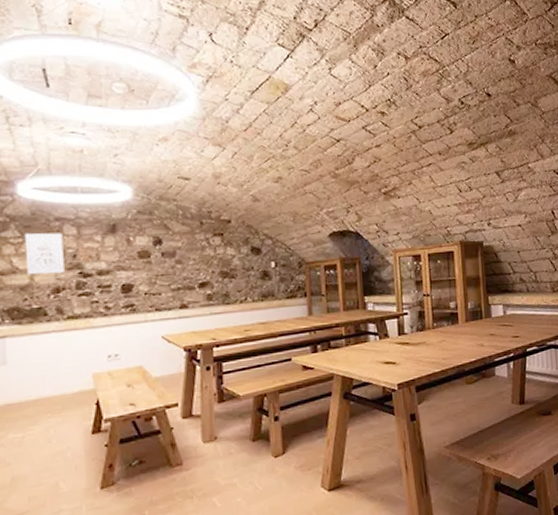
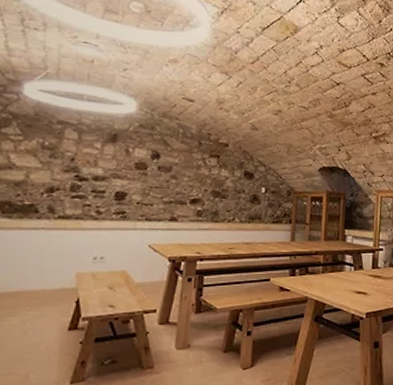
wall art: present [24,232,65,275] -> none [23,131,63,175]

